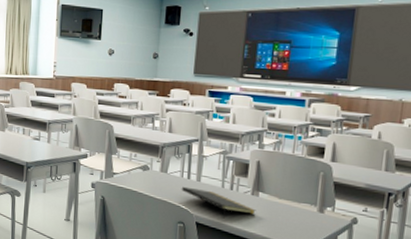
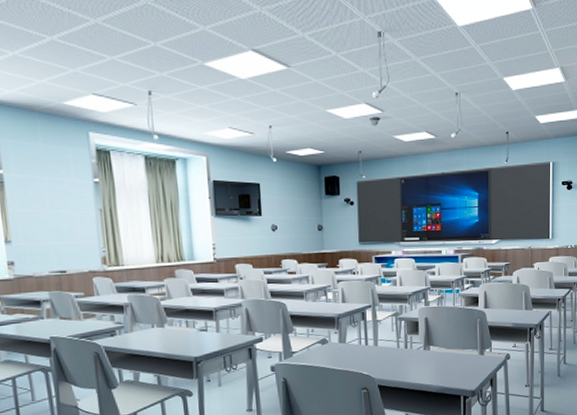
notepad: present [181,186,256,219] -> none [360,352,429,377]

